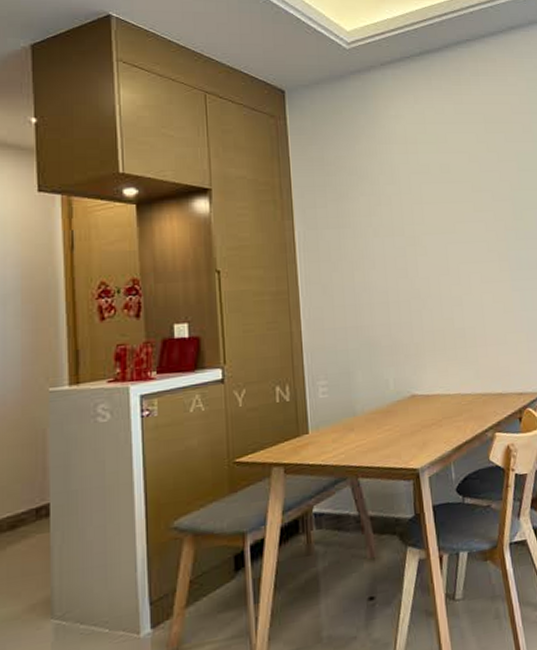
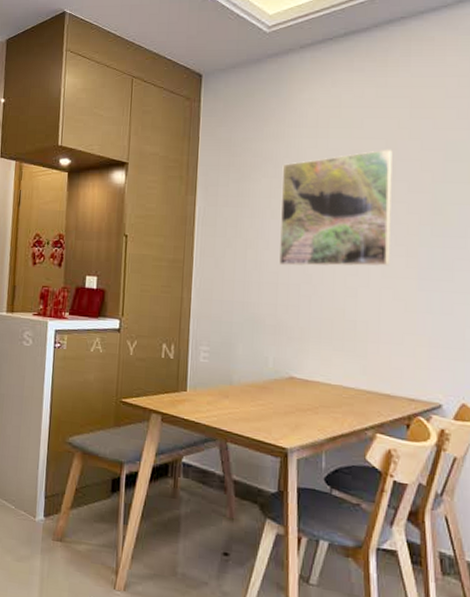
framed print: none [378,162,487,284] -> present [279,149,393,267]

